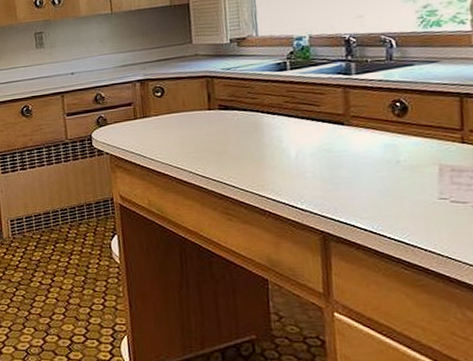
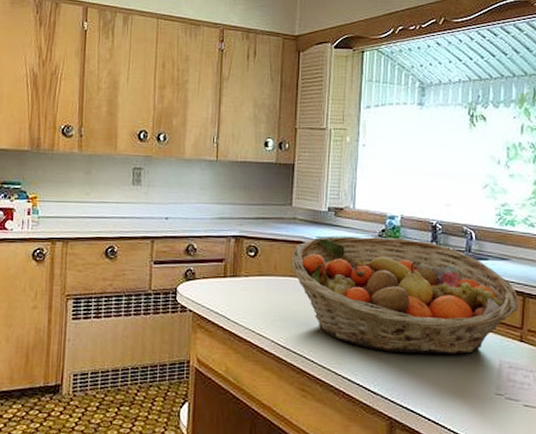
fruit basket: none [199,56,456,169] -> present [292,236,520,355]

